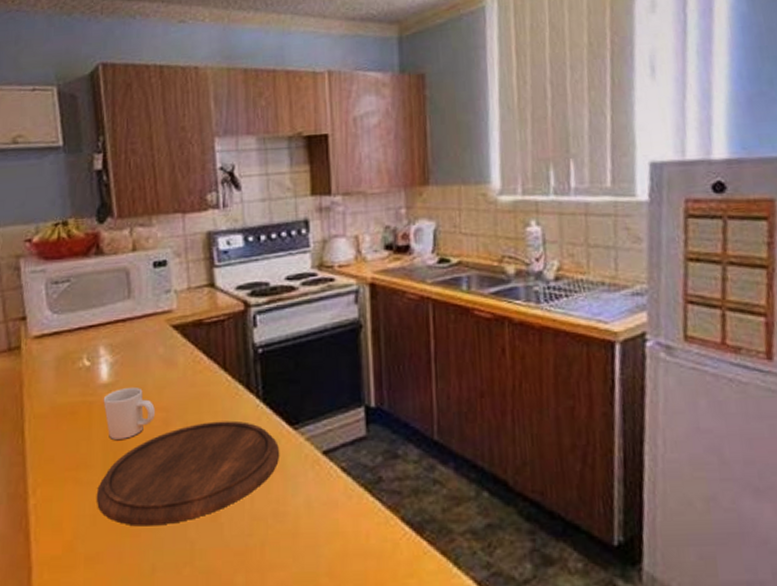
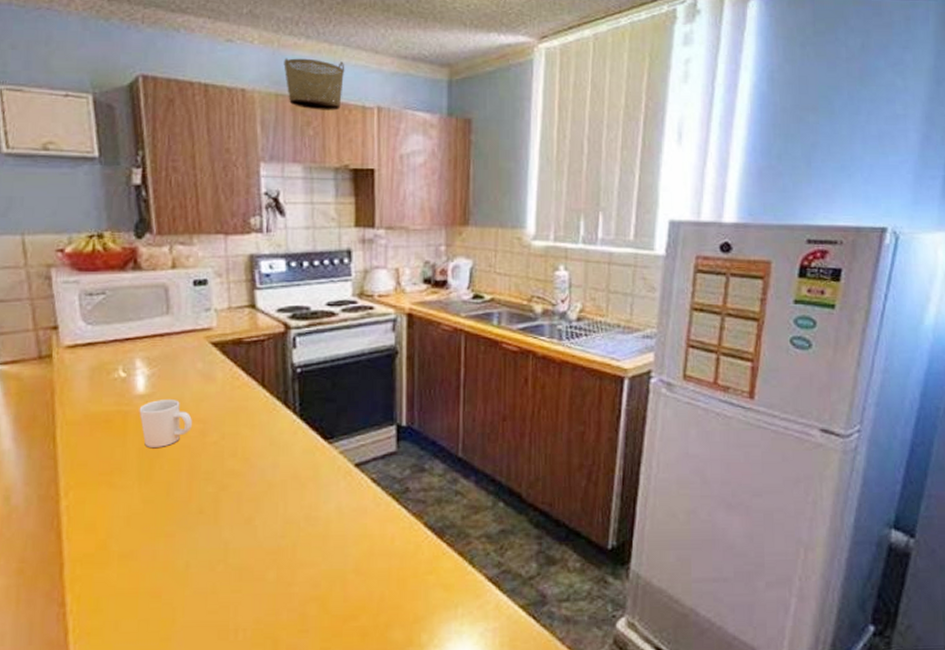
cutting board: present [96,420,279,526] -> none [130,433,313,528]
basket: none [234,30,294,80] -> present [284,58,345,110]

